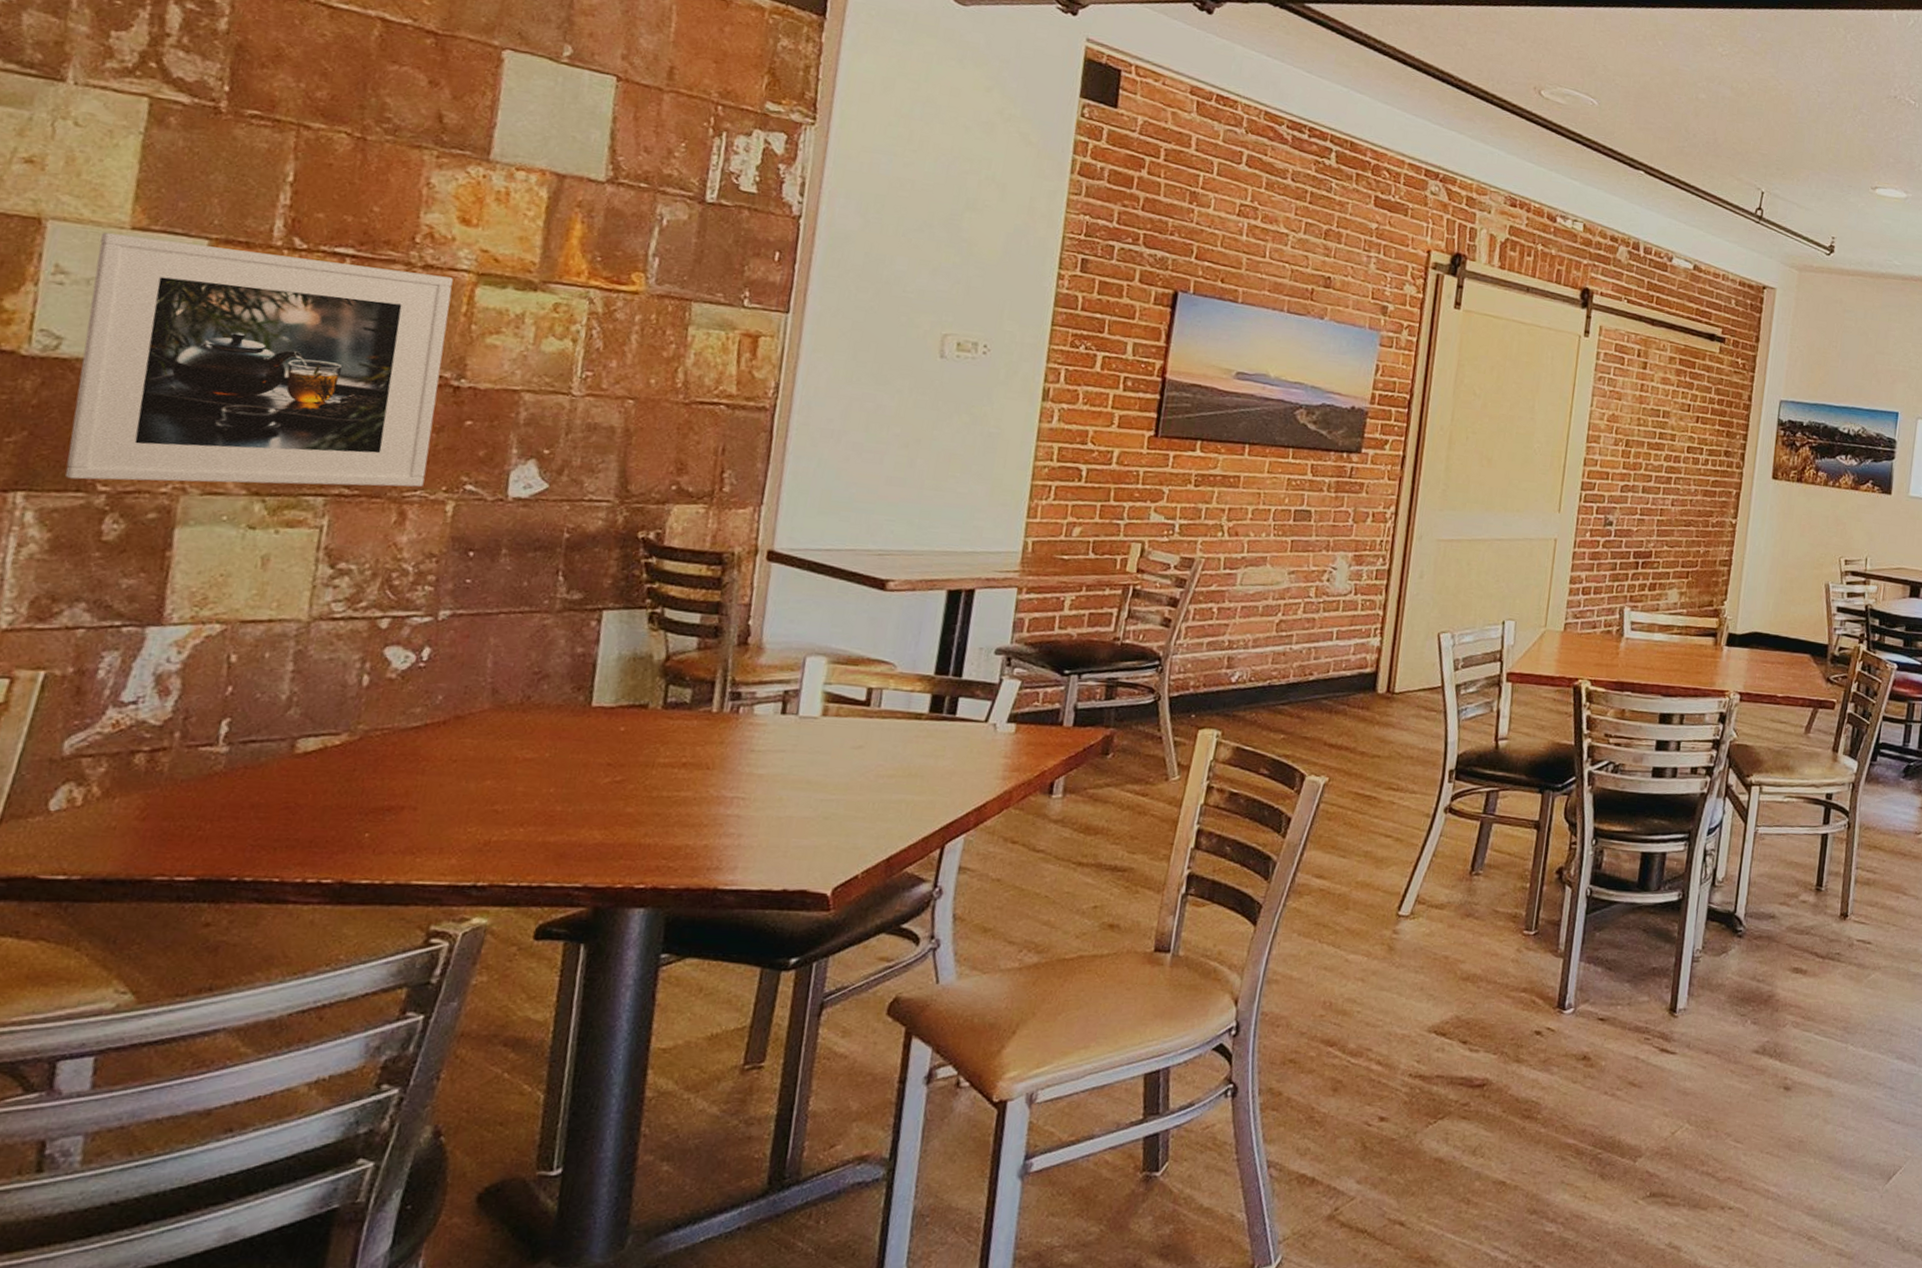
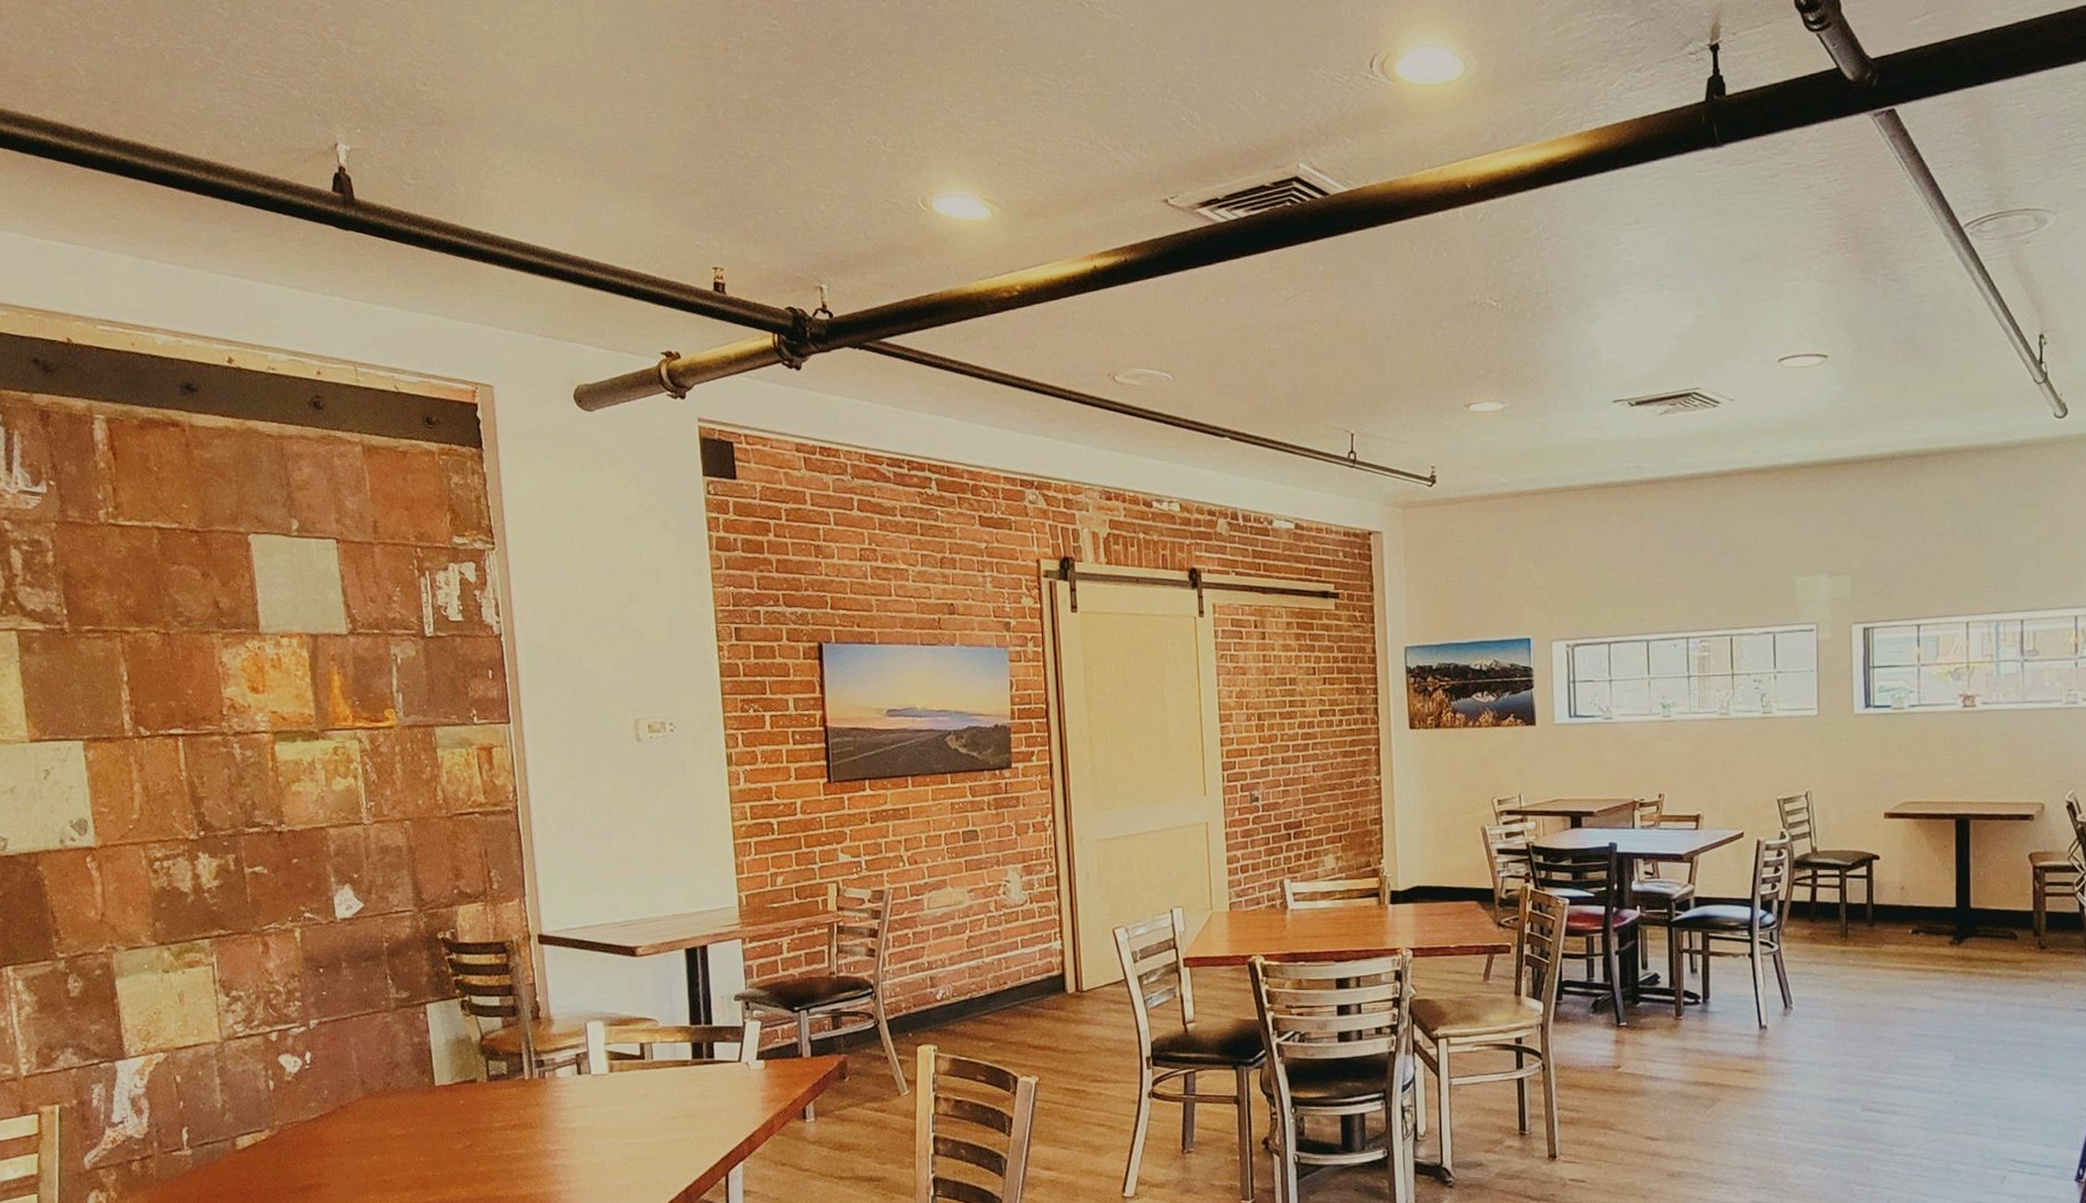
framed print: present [65,233,453,487] -> none [12,739,275,951]

